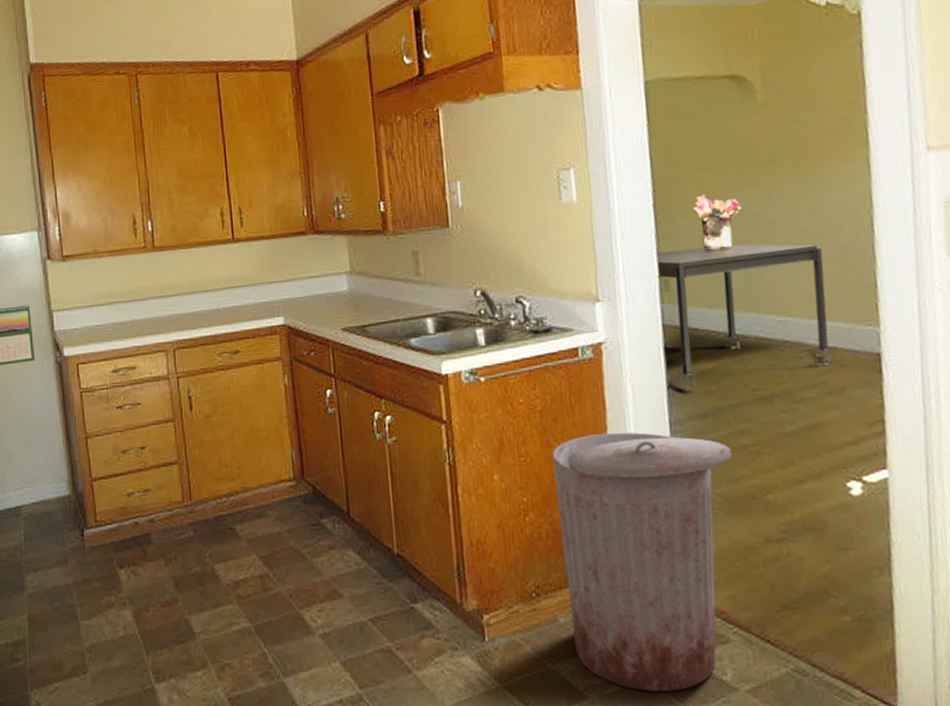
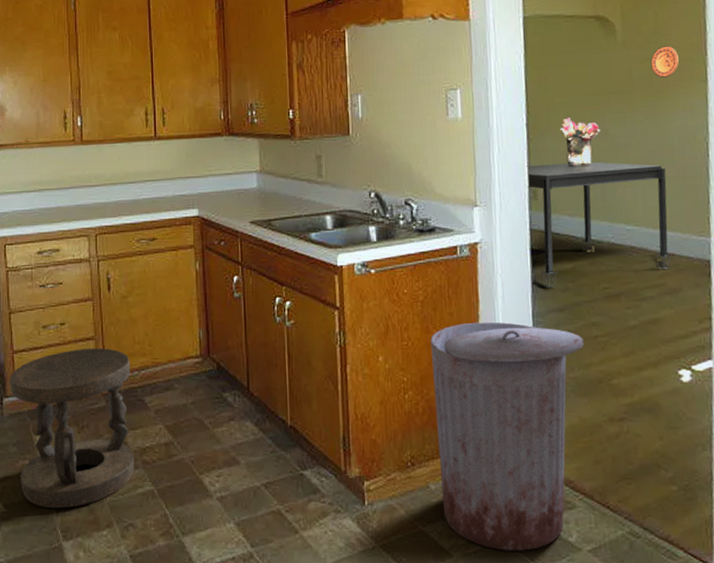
stool: none [89,473,228,648] -> present [9,348,135,509]
decorative plate: none [798,105,833,143] -> present [650,46,679,78]

